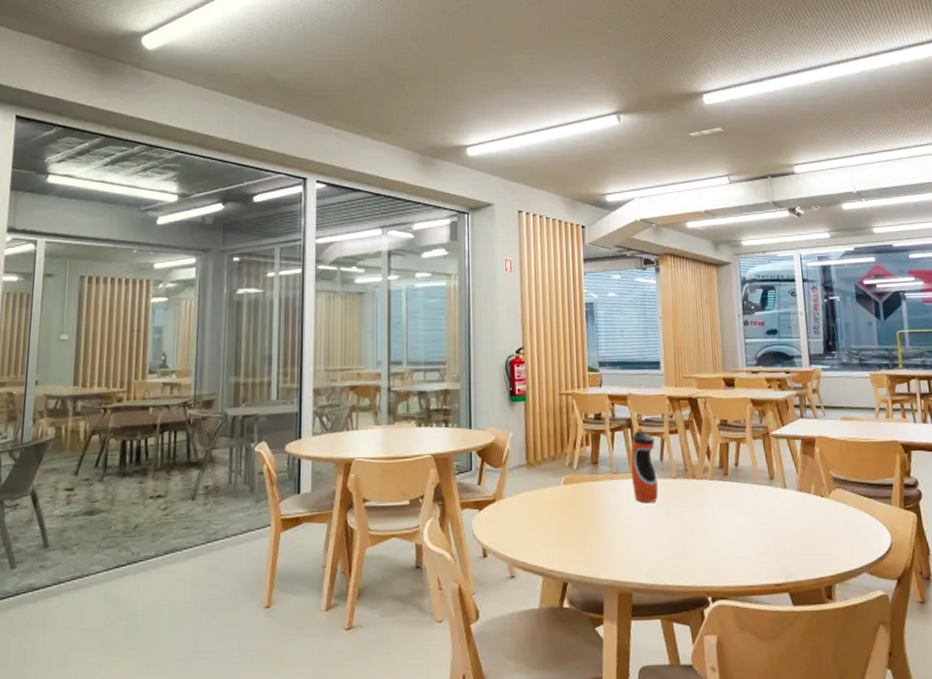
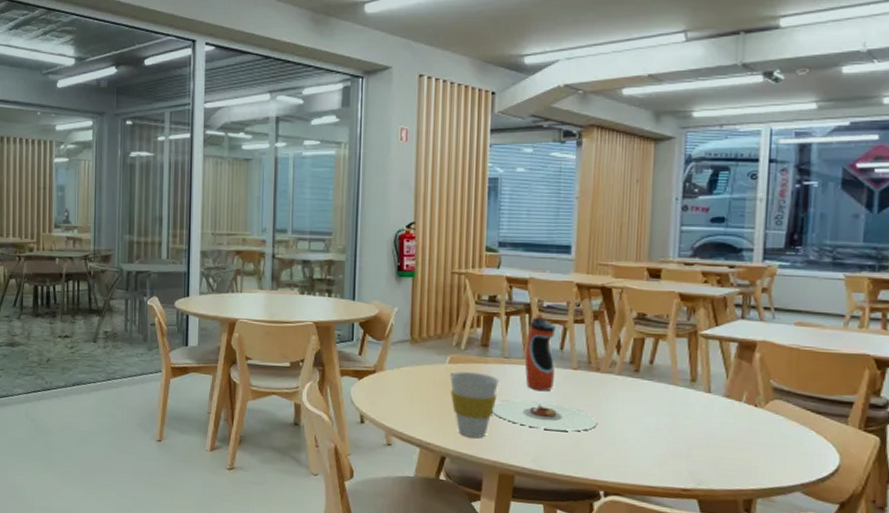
cup: none [564,491,611,559] -> present [449,372,500,438]
plate: none [607,513,698,541] -> present [492,399,597,432]

